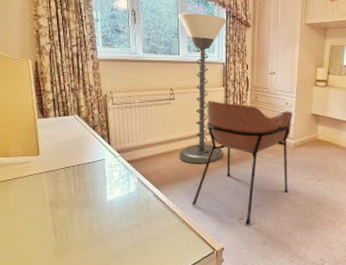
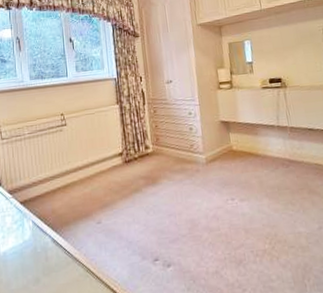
floor lamp: present [178,13,226,164] -> none [62,30,126,197]
armchair: present [191,101,293,224] -> none [95,121,208,266]

